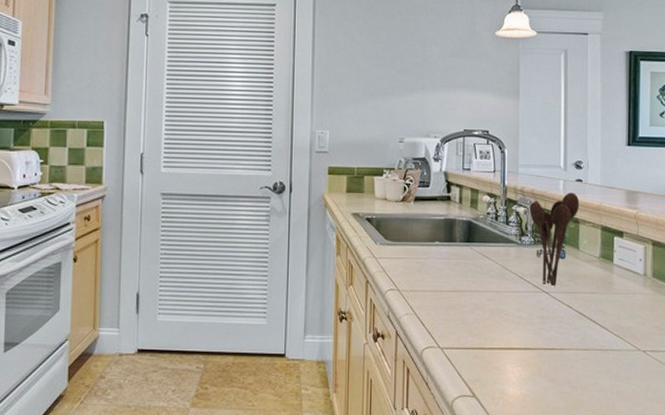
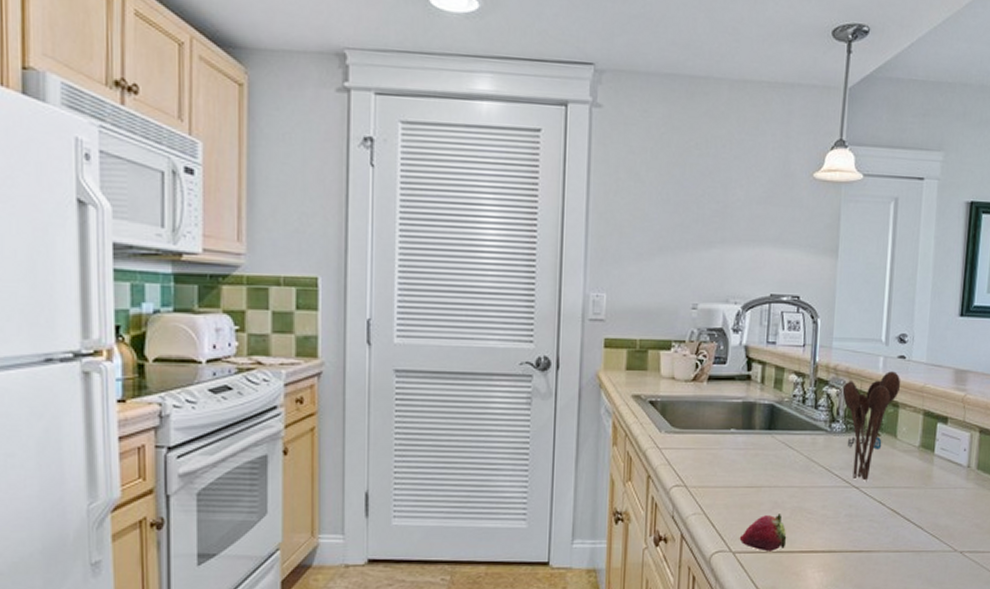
fruit: none [446,315,487,348] -> present [739,514,787,552]

